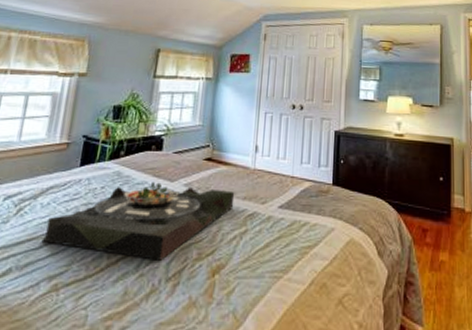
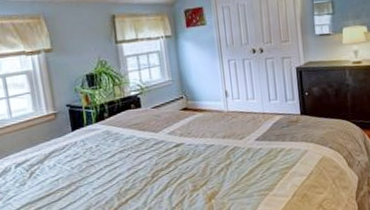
serving tray: present [41,182,235,261] -> none [58,132,216,197]

